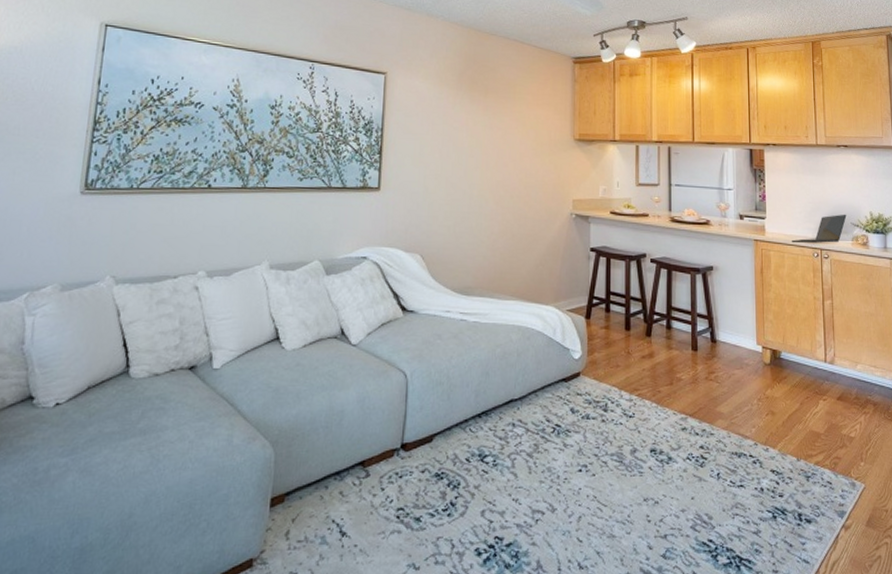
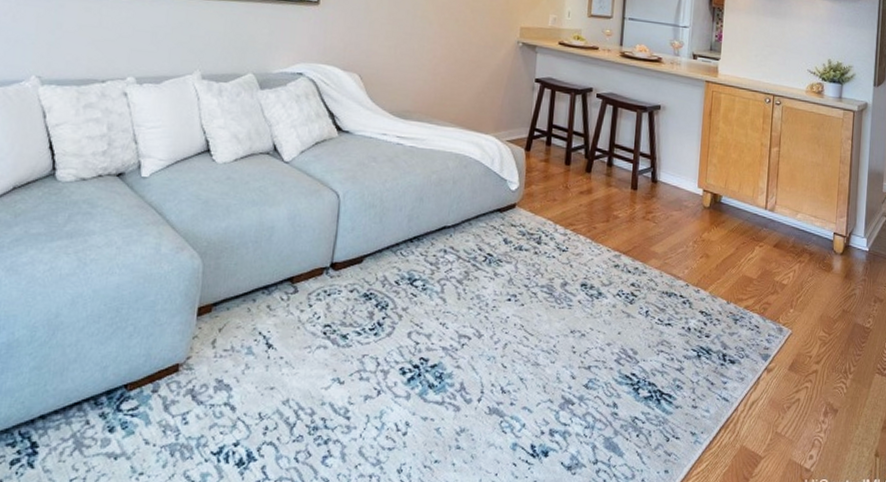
laptop: present [791,214,847,244] -> none [743,60,804,90]

